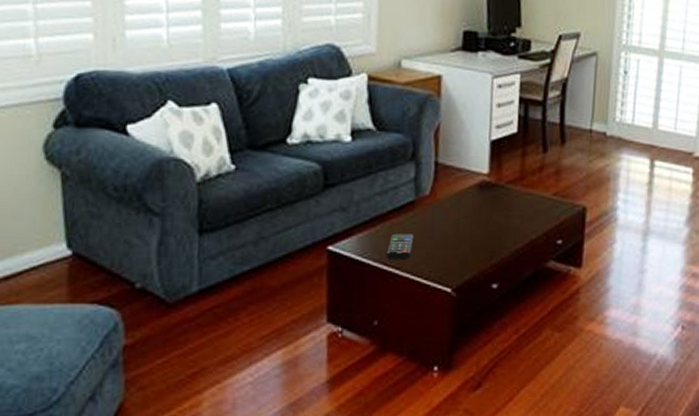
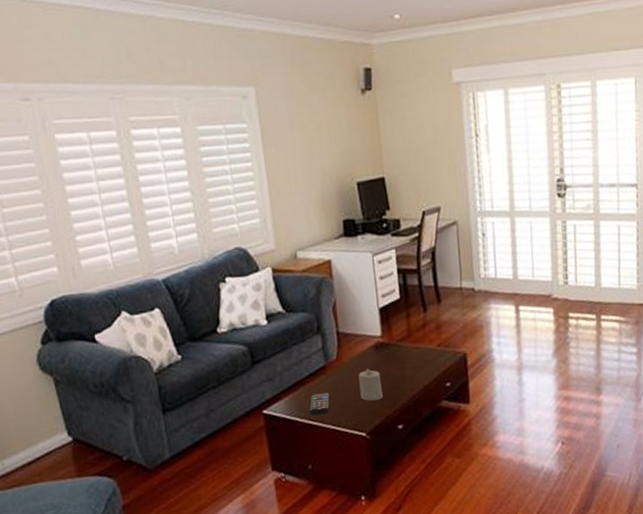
candle: none [452,211,480,251] -> present [358,369,384,401]

